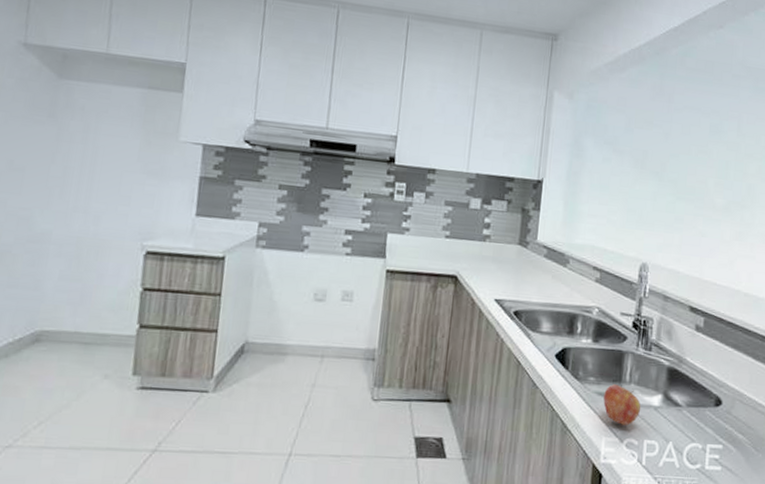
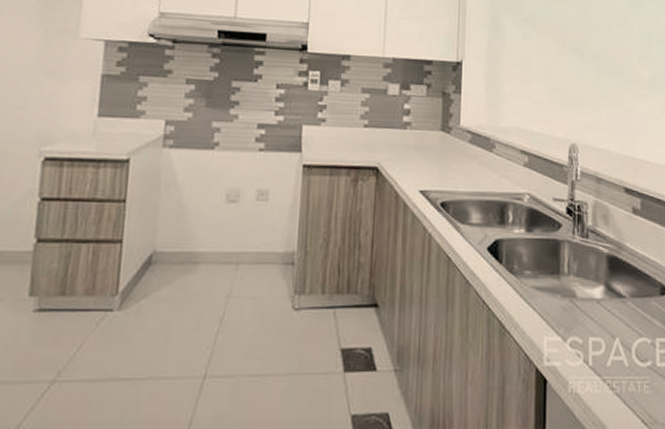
apple: present [603,384,641,425] -> none [542,277,583,322]

